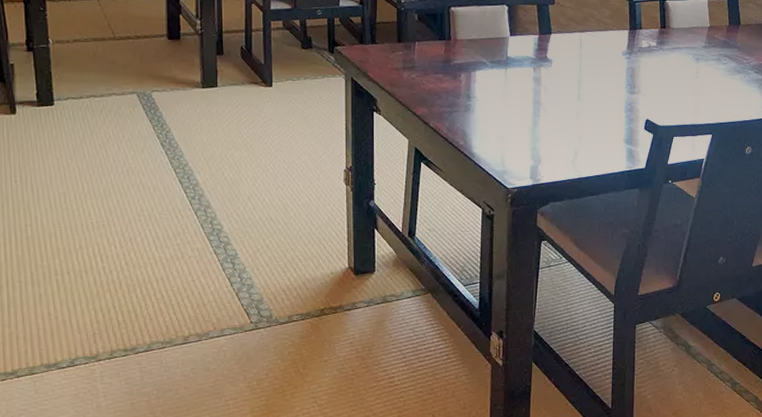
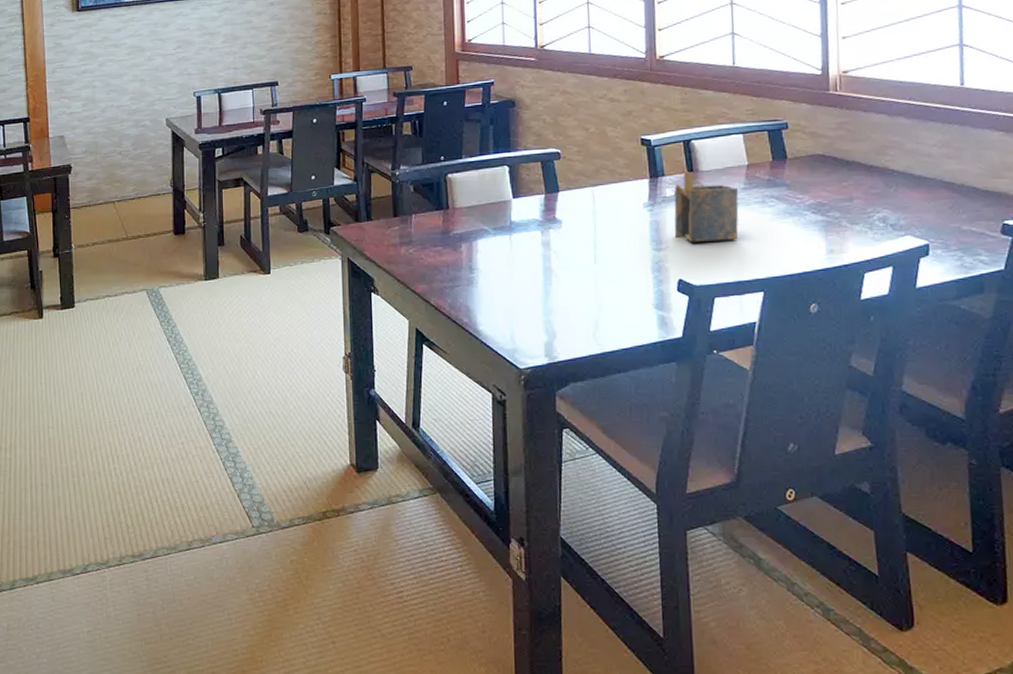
napkin holder: none [646,26,699,90] -> present [674,170,739,242]

